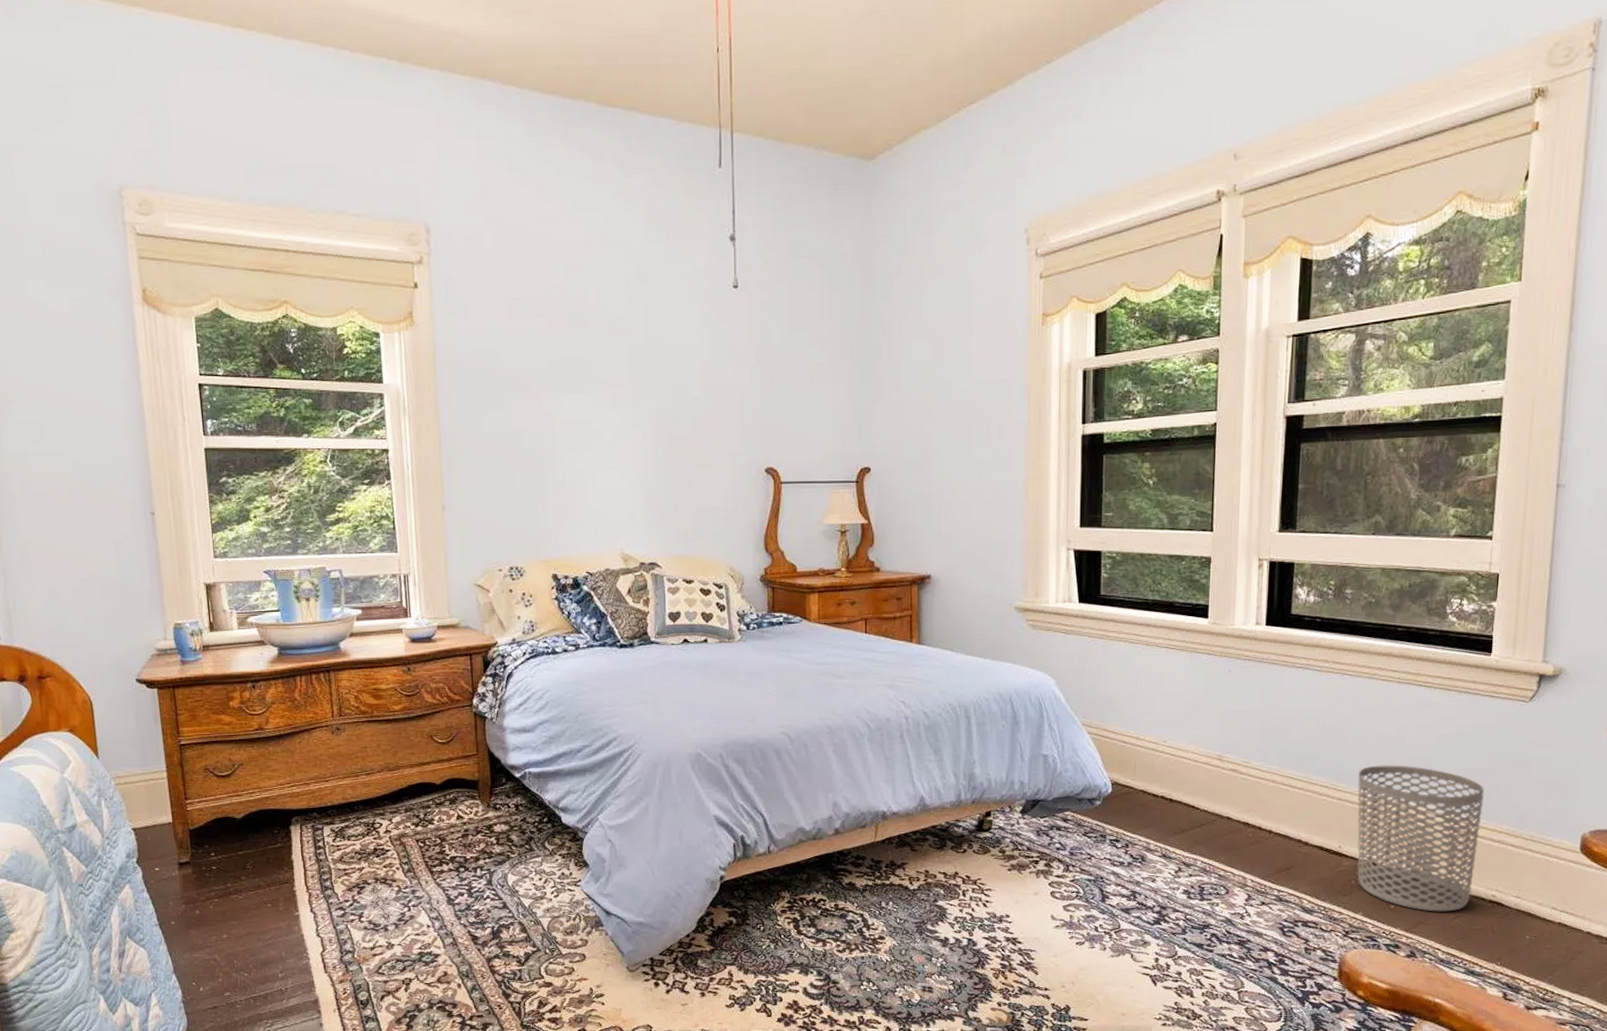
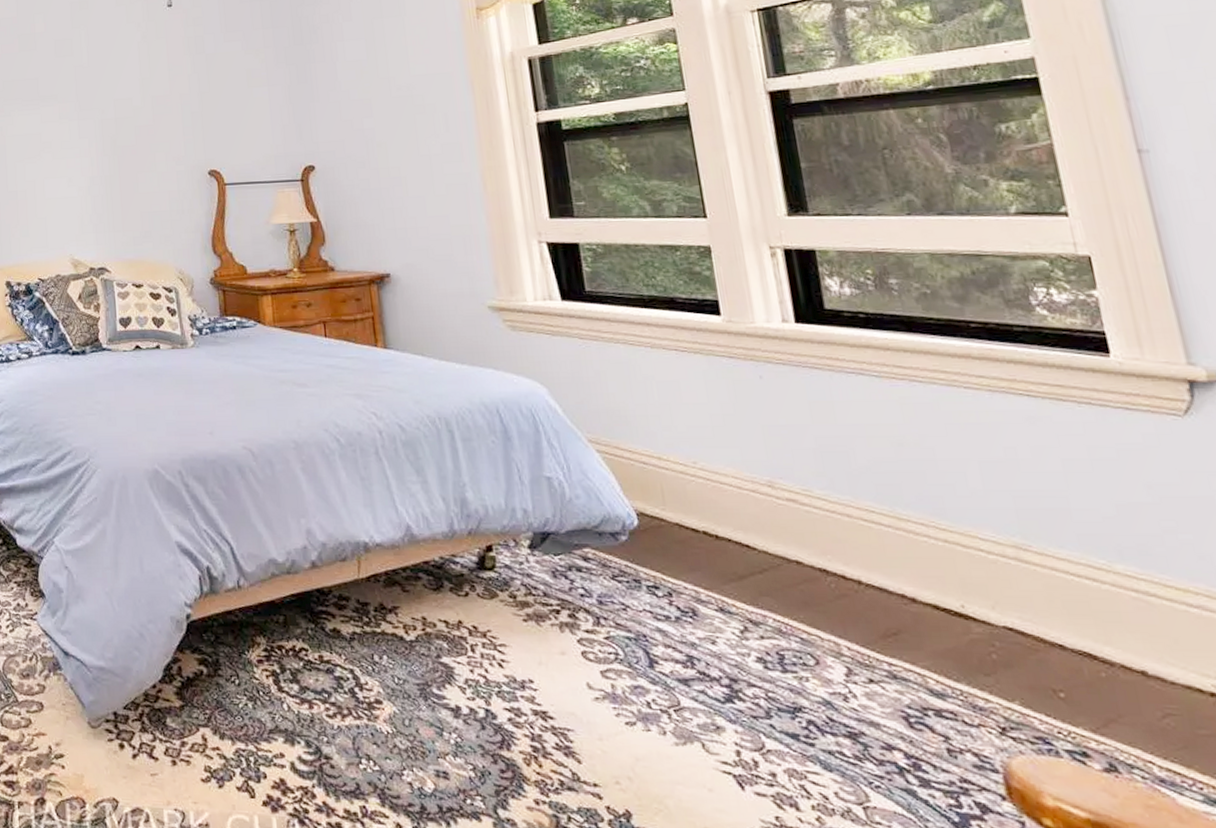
waste bin: present [1357,765,1485,912] -> none [963,497,1179,707]

